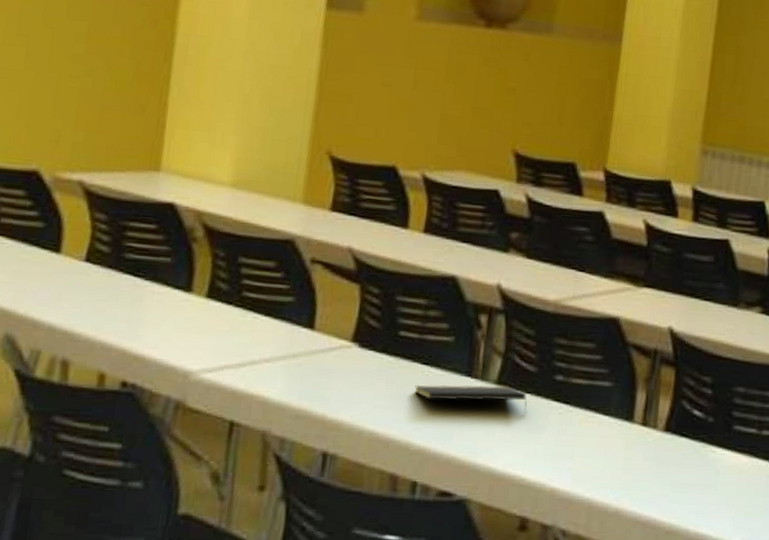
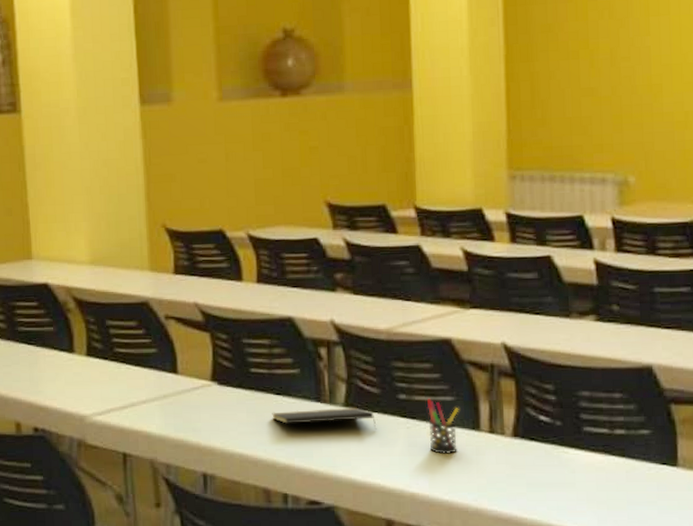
pen holder: none [578,381,616,447] -> present [426,398,459,455]

